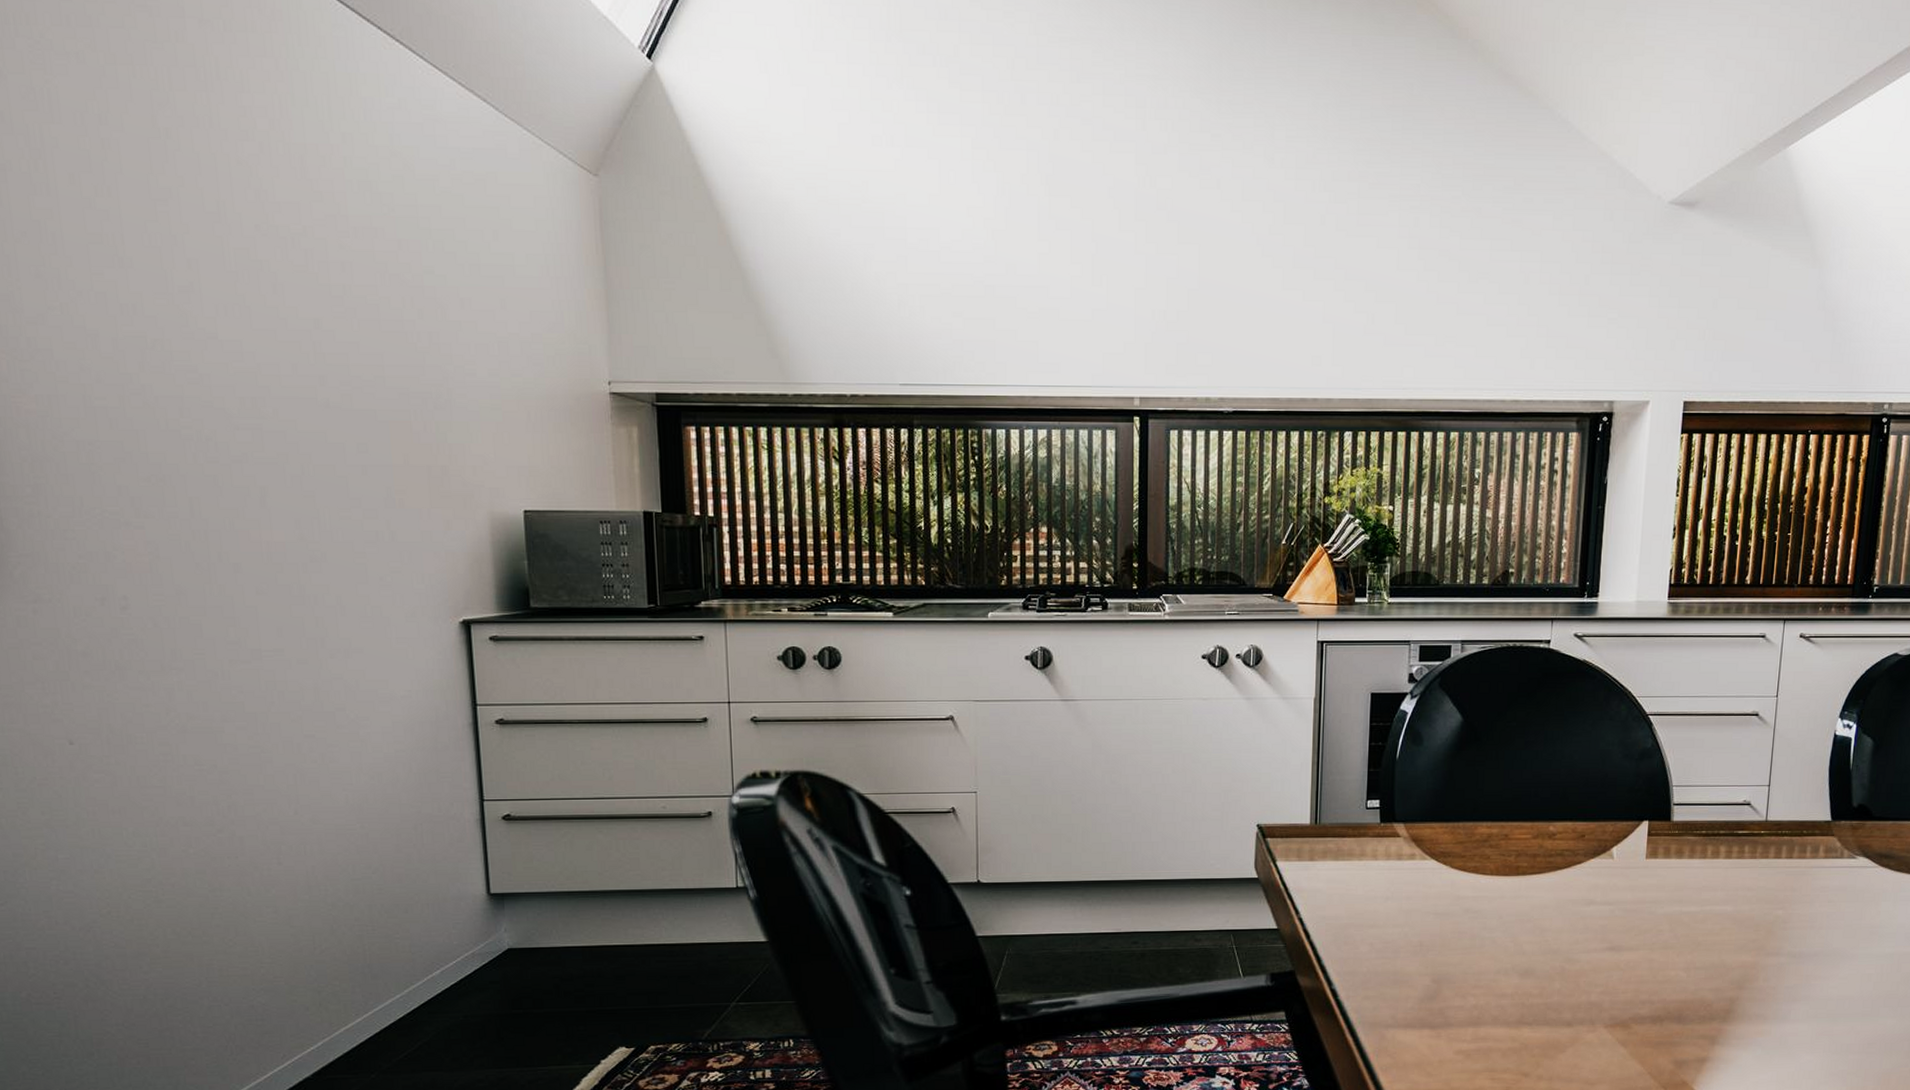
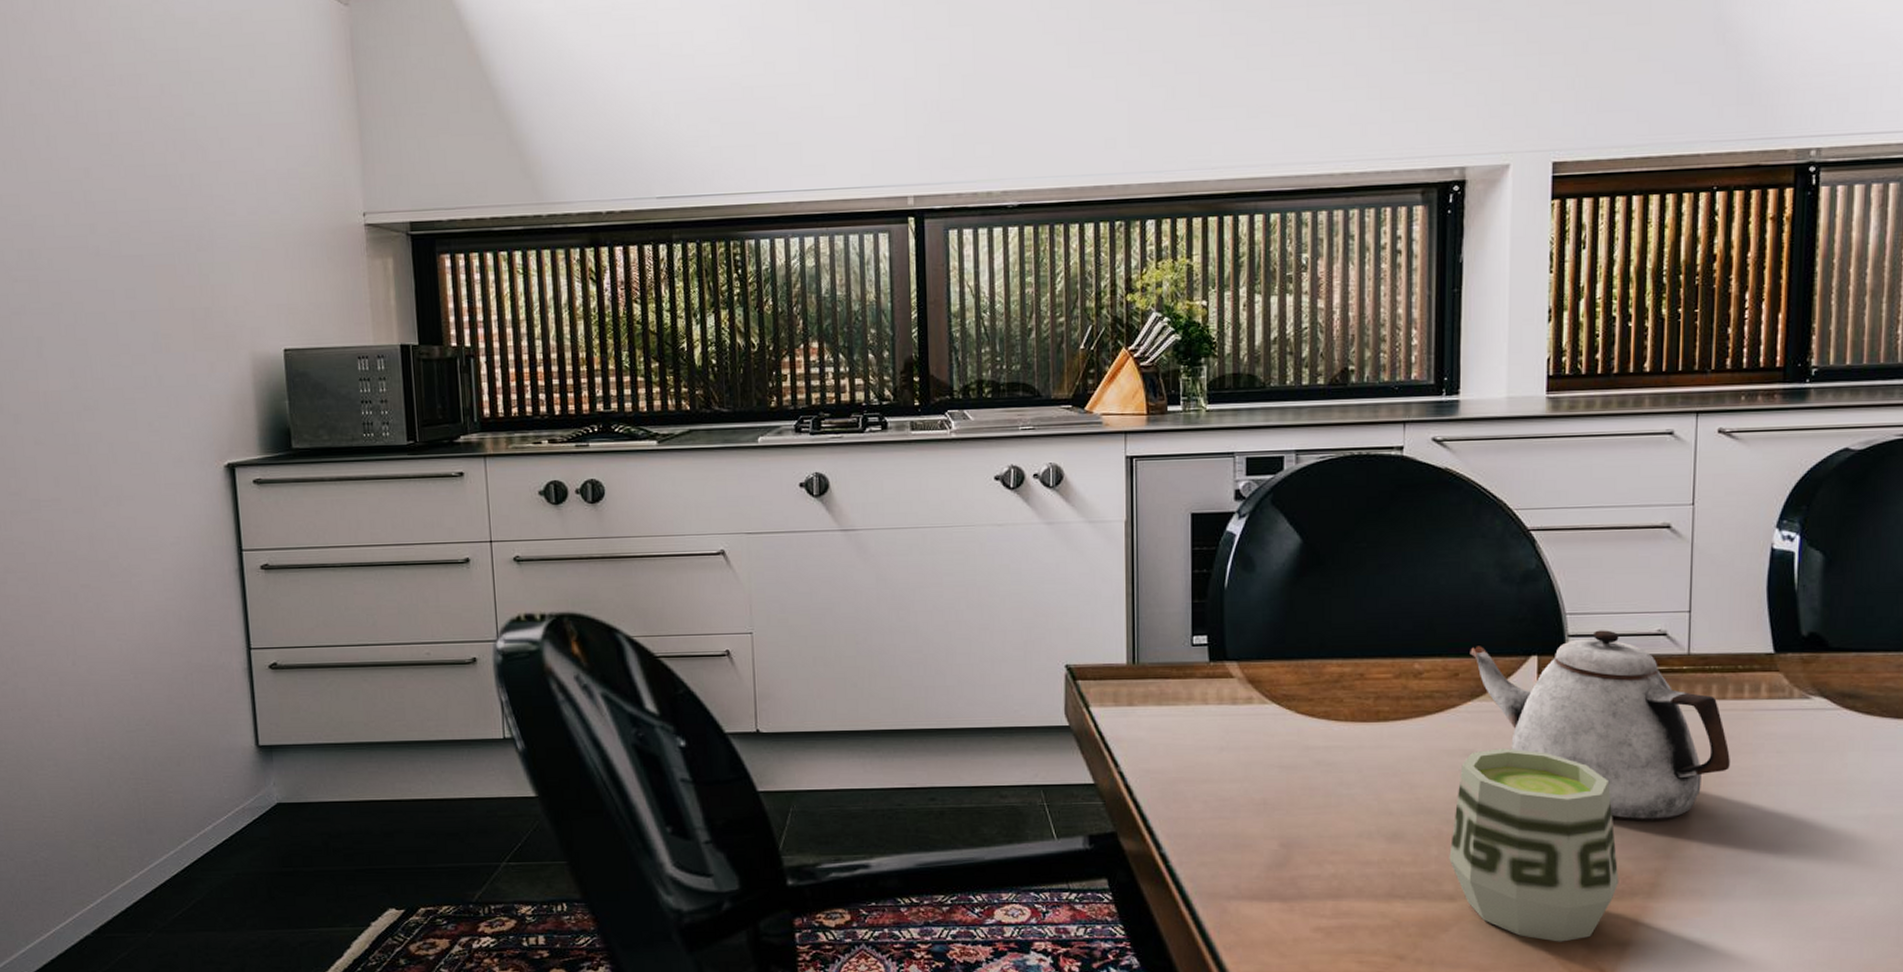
cup: none [1569,898,1702,1060] -> present [1449,748,1619,942]
teapot: none [1595,800,1793,959] -> present [1470,630,1730,822]

